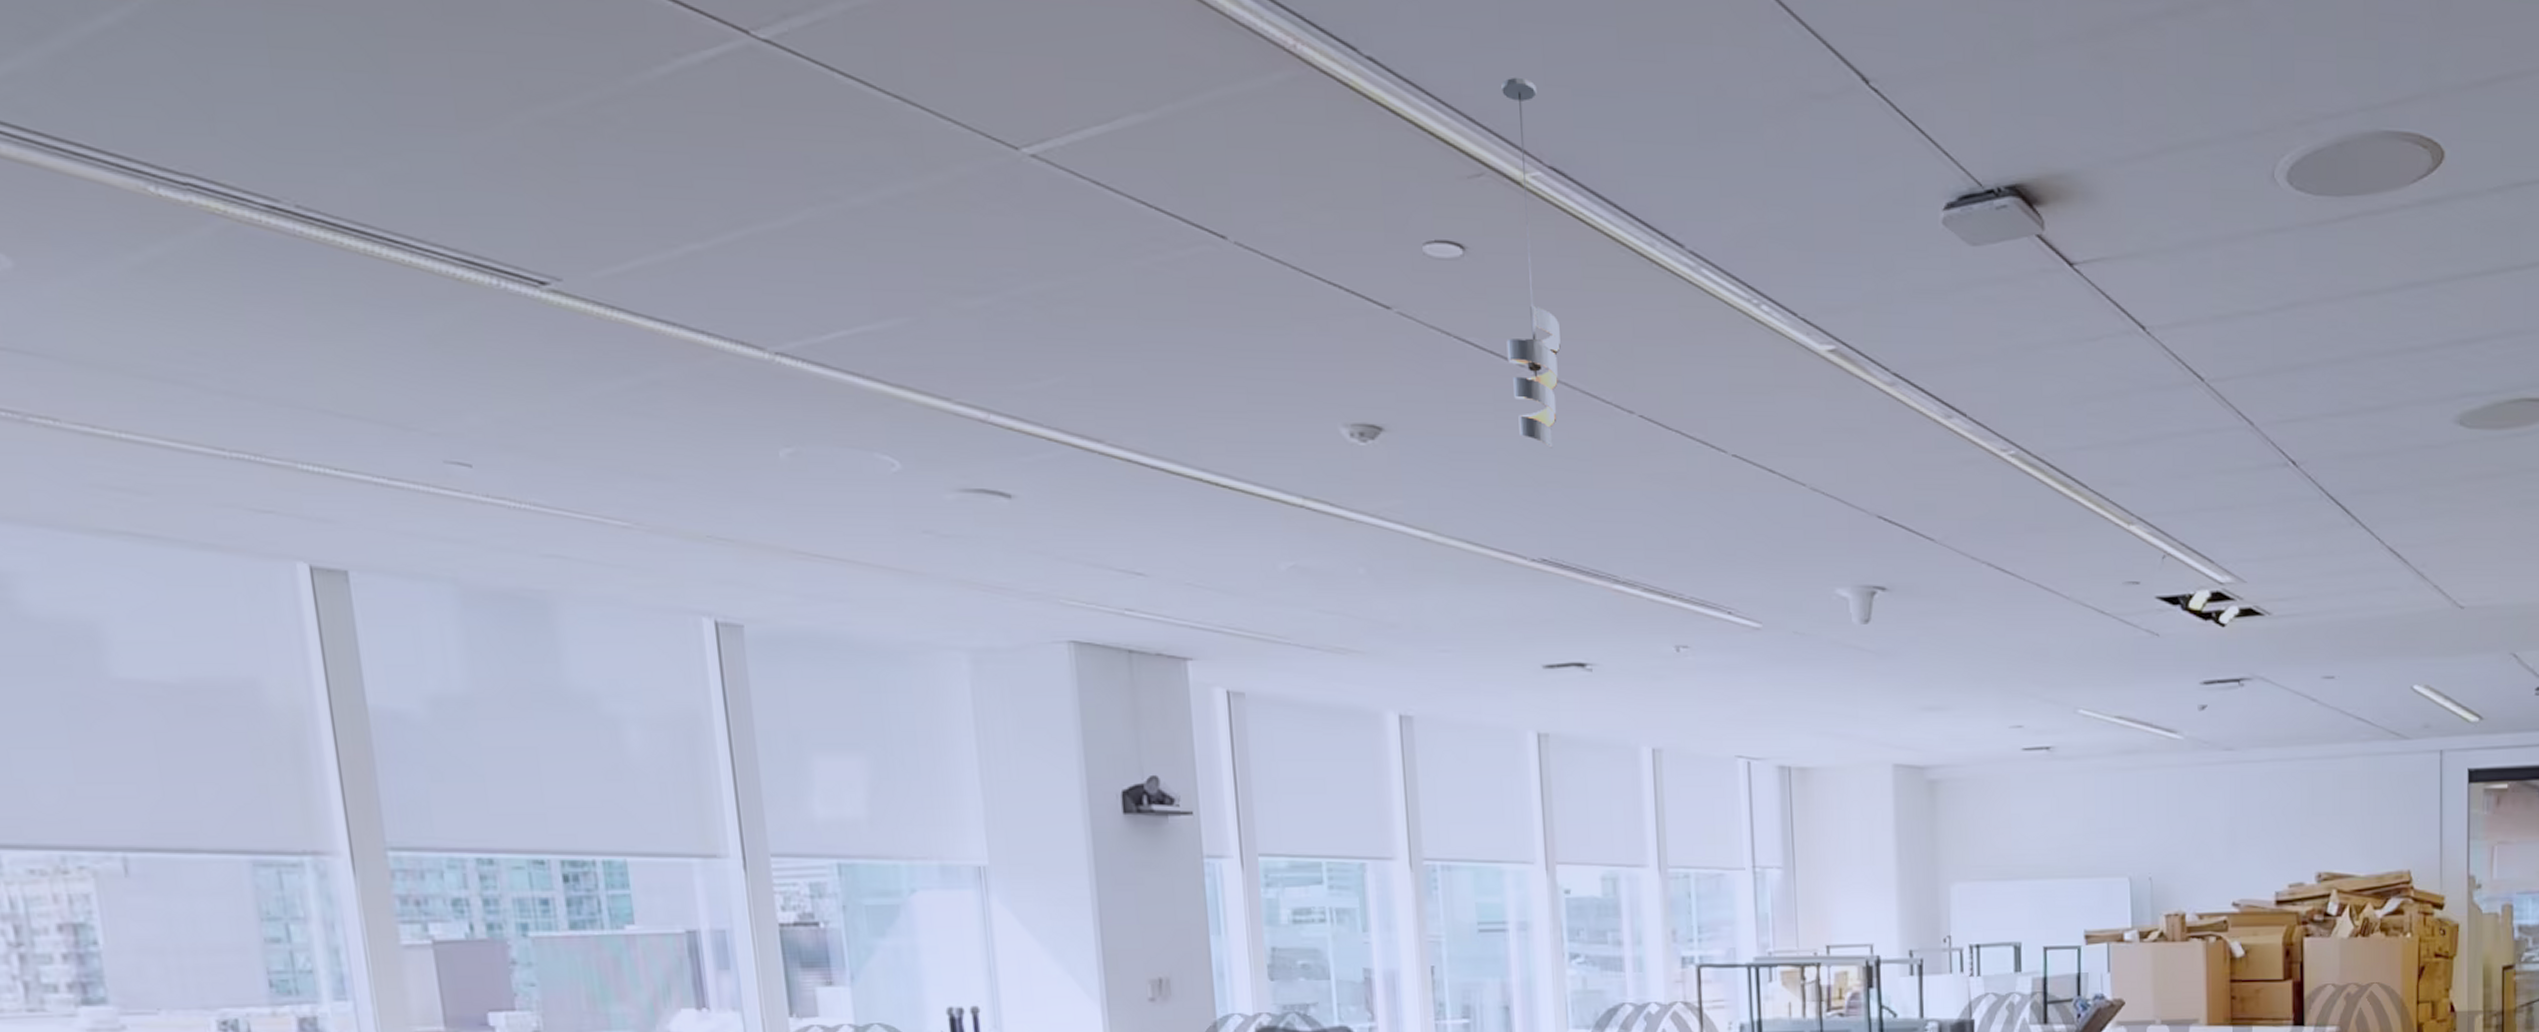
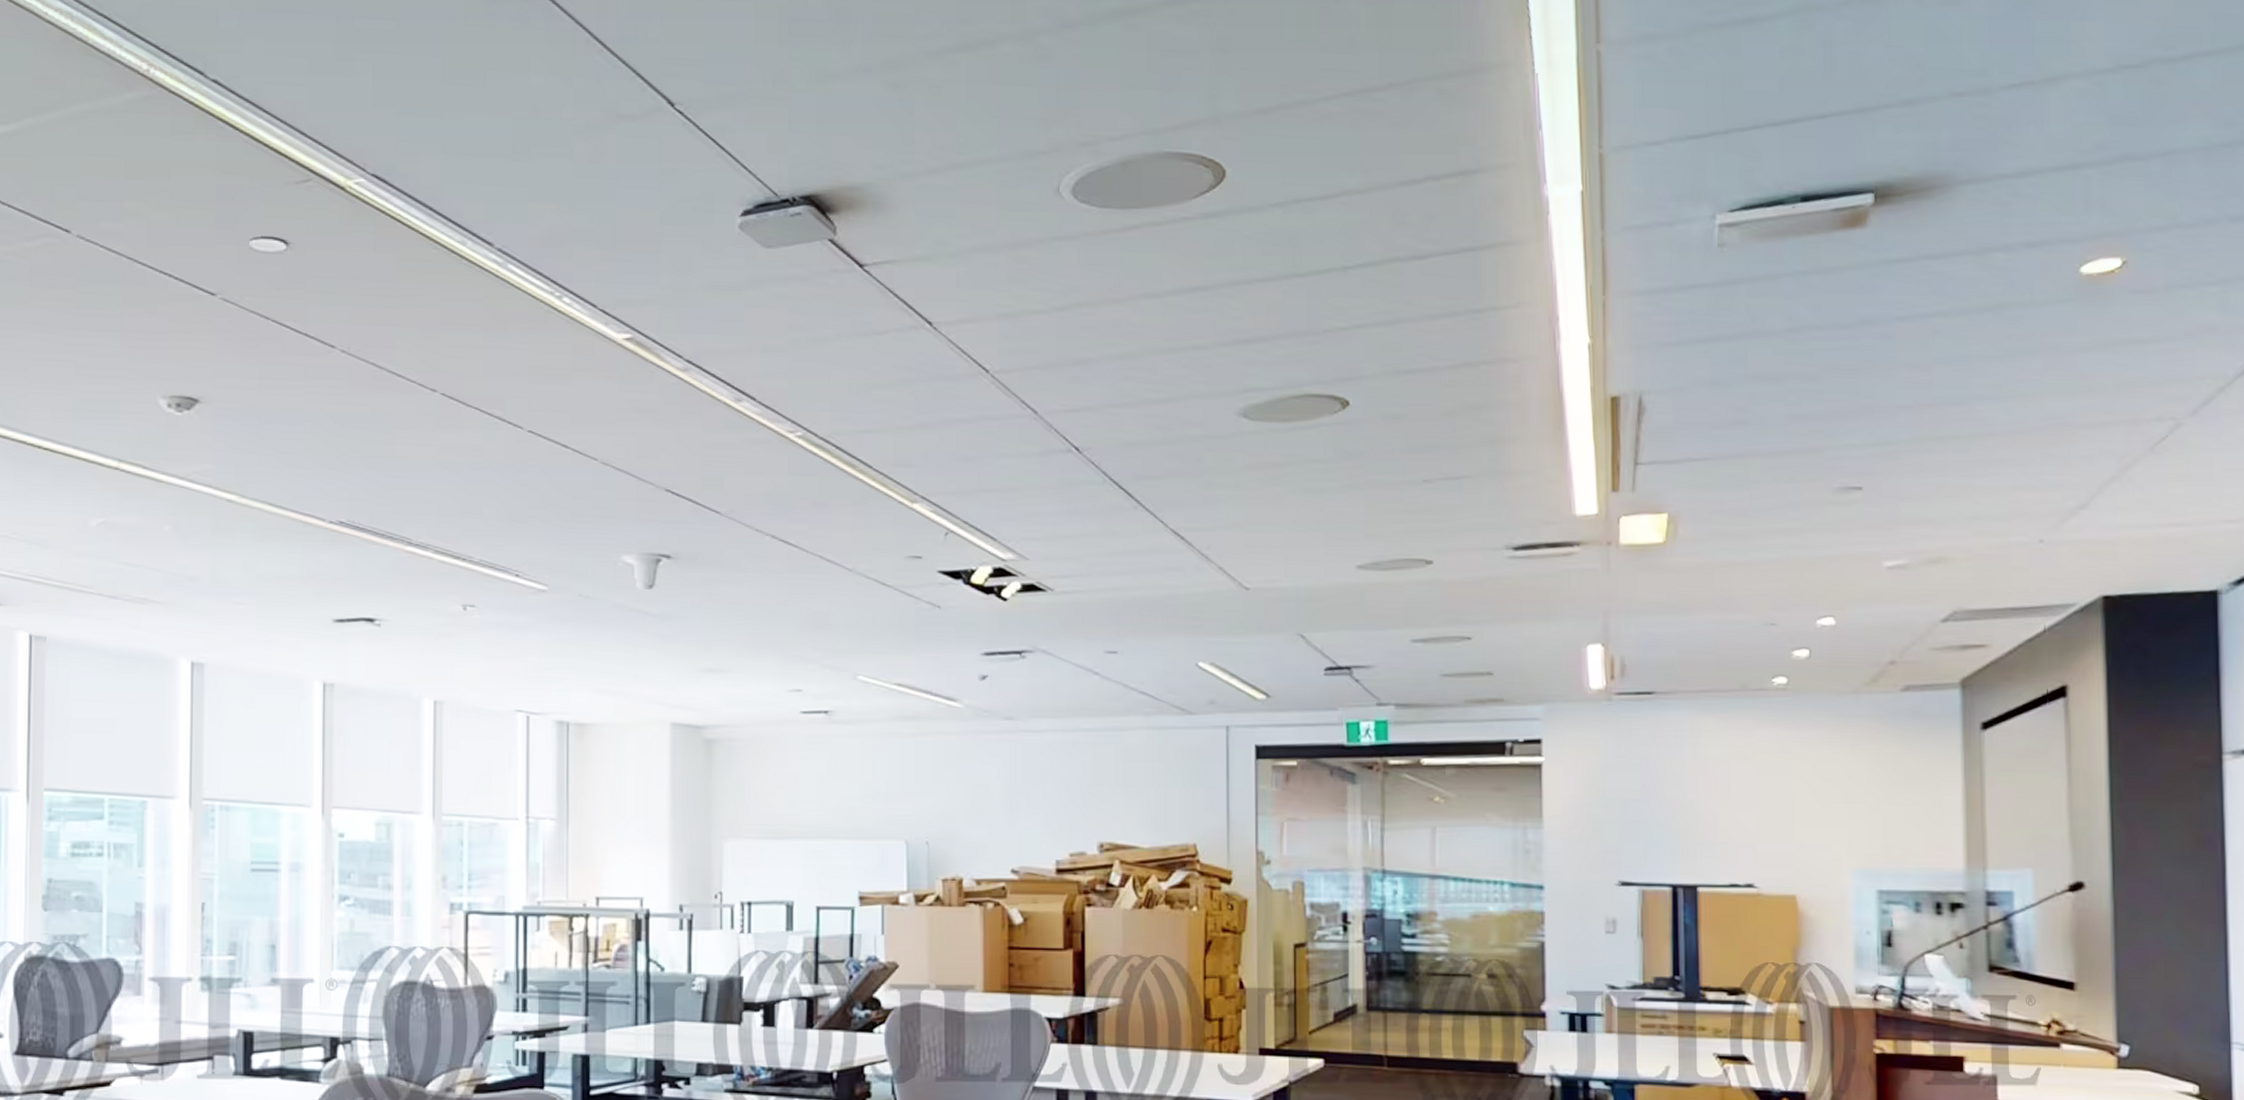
pendant light: present [1501,77,1561,448] -> none [320,98,371,421]

